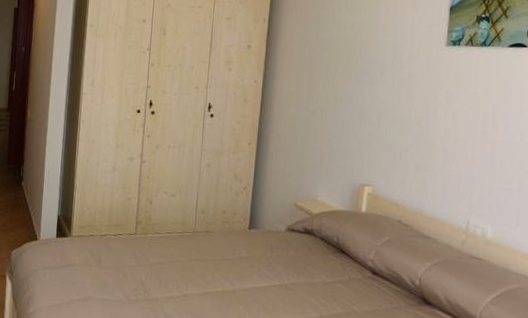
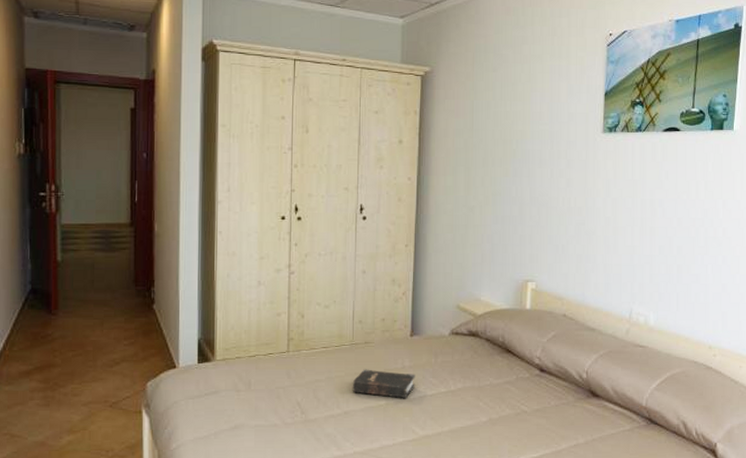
hardback book: none [191,256,251,287] -> present [352,369,415,398]

